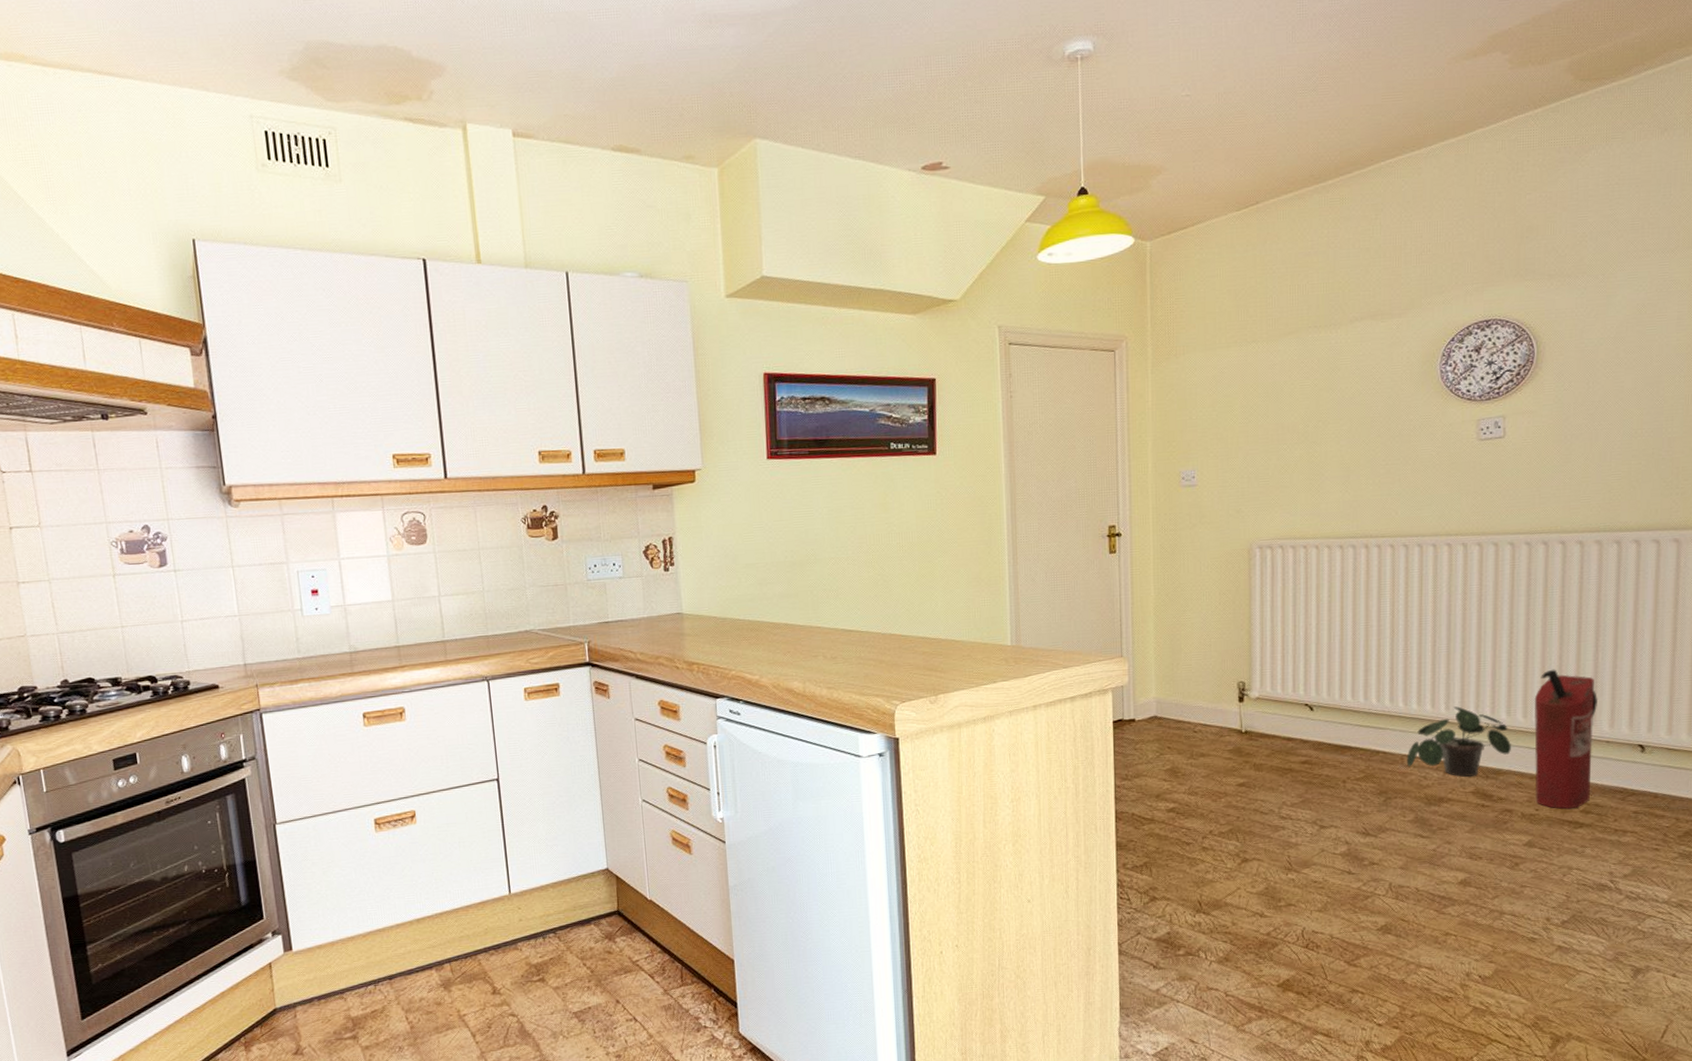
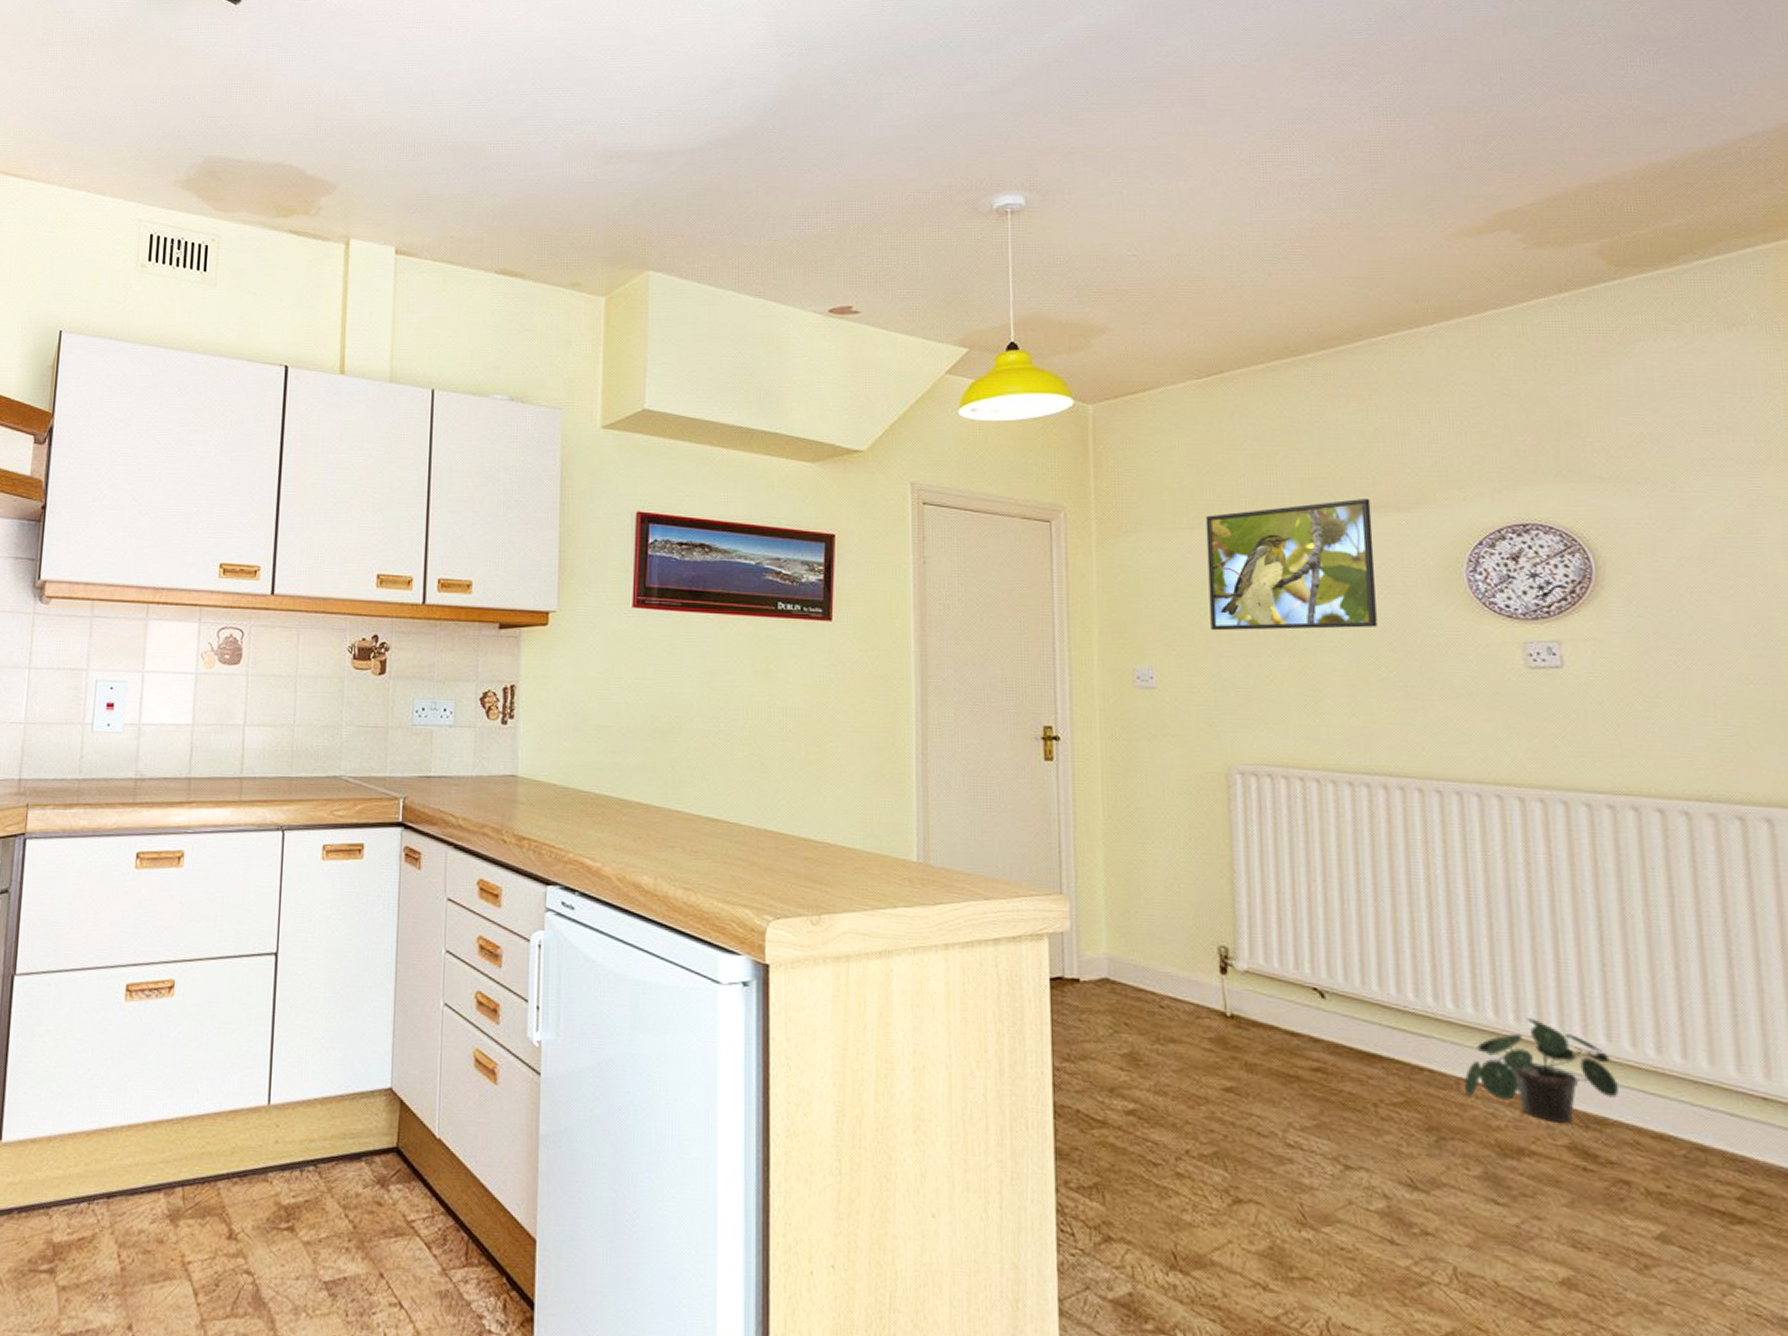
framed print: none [1240,309,1371,433] -> present [1205,499,1377,631]
fire extinguisher: present [1533,669,1597,810] -> none [1644,982,1749,1193]

